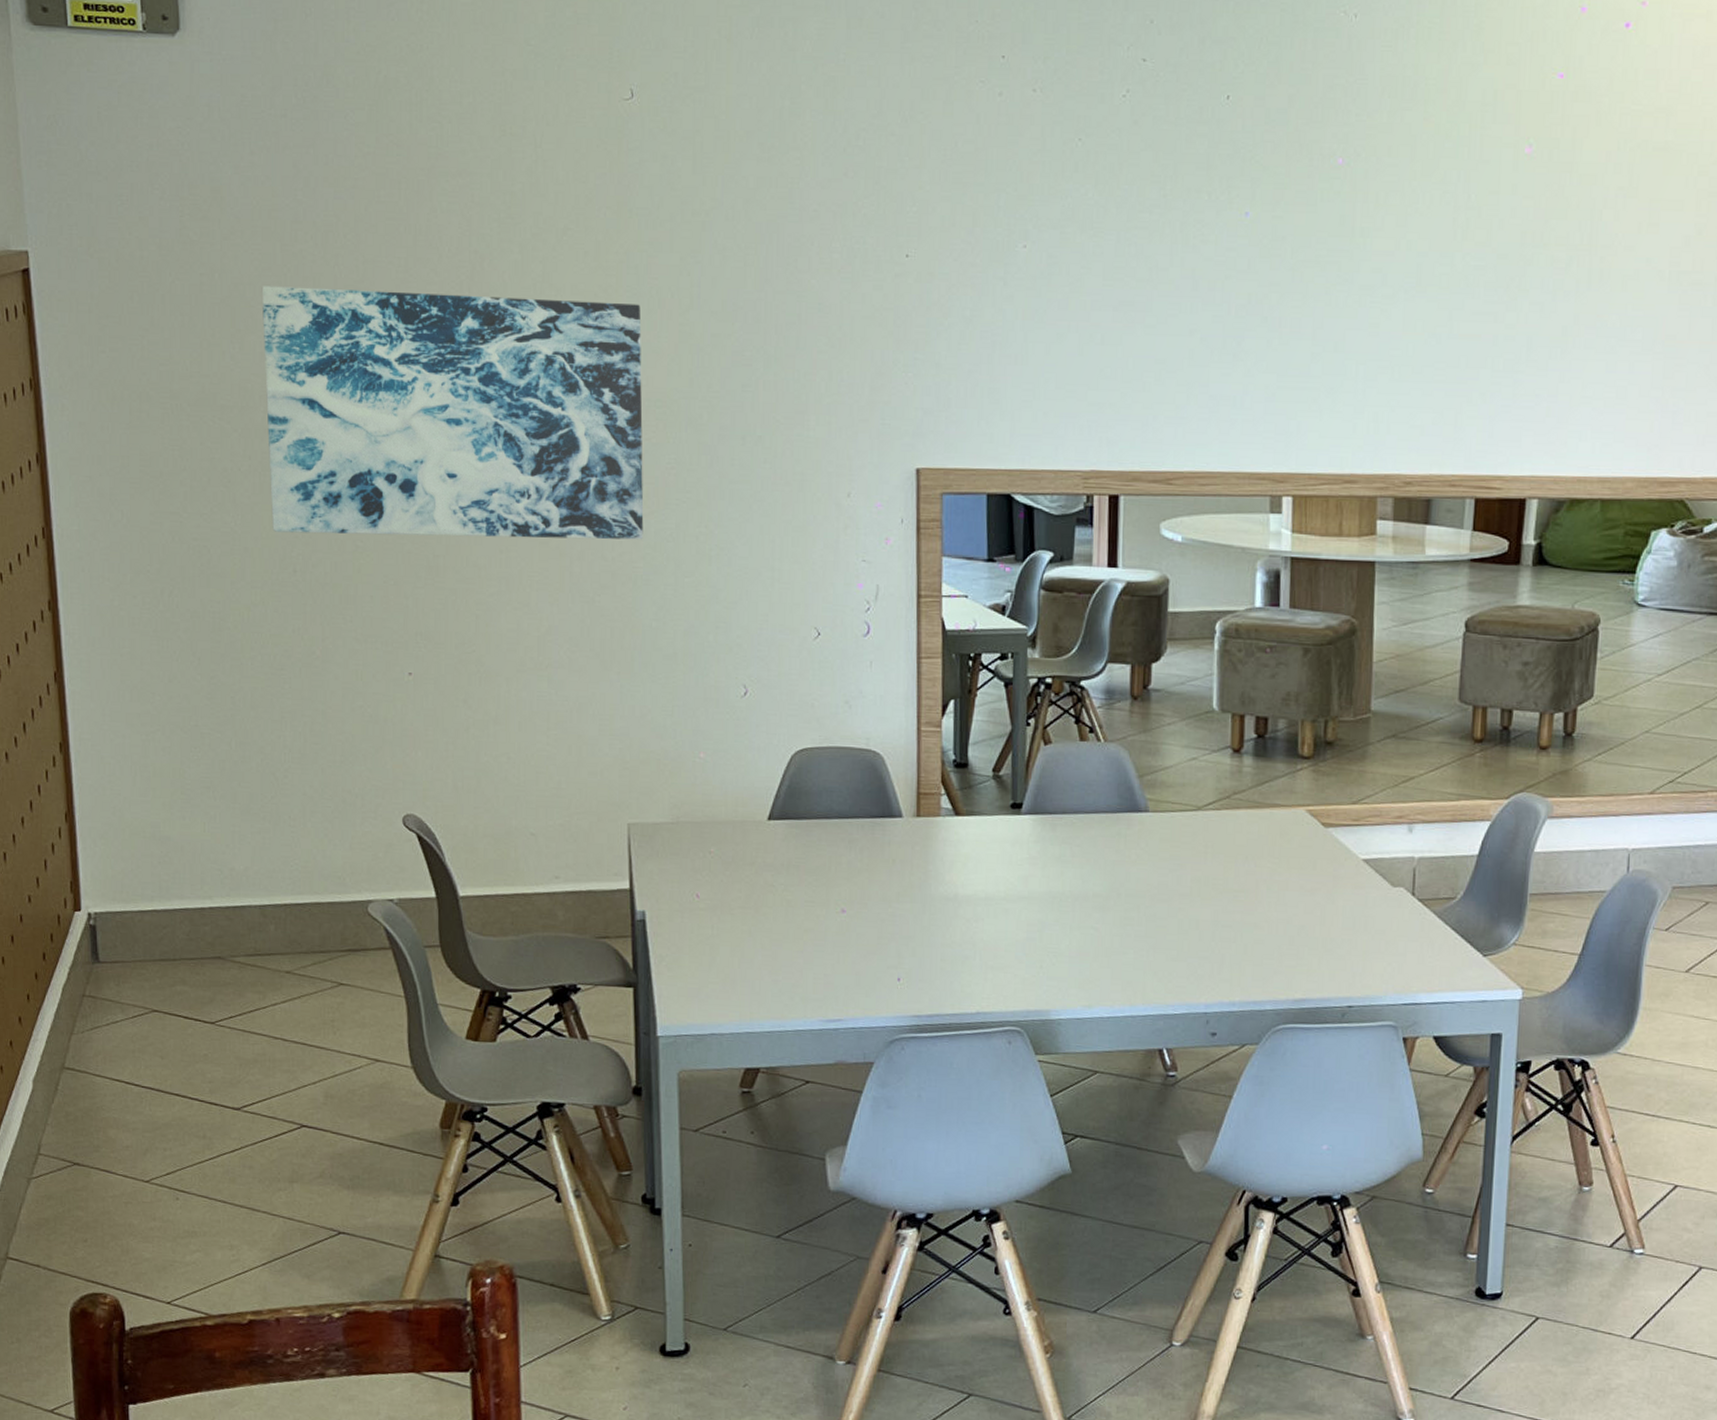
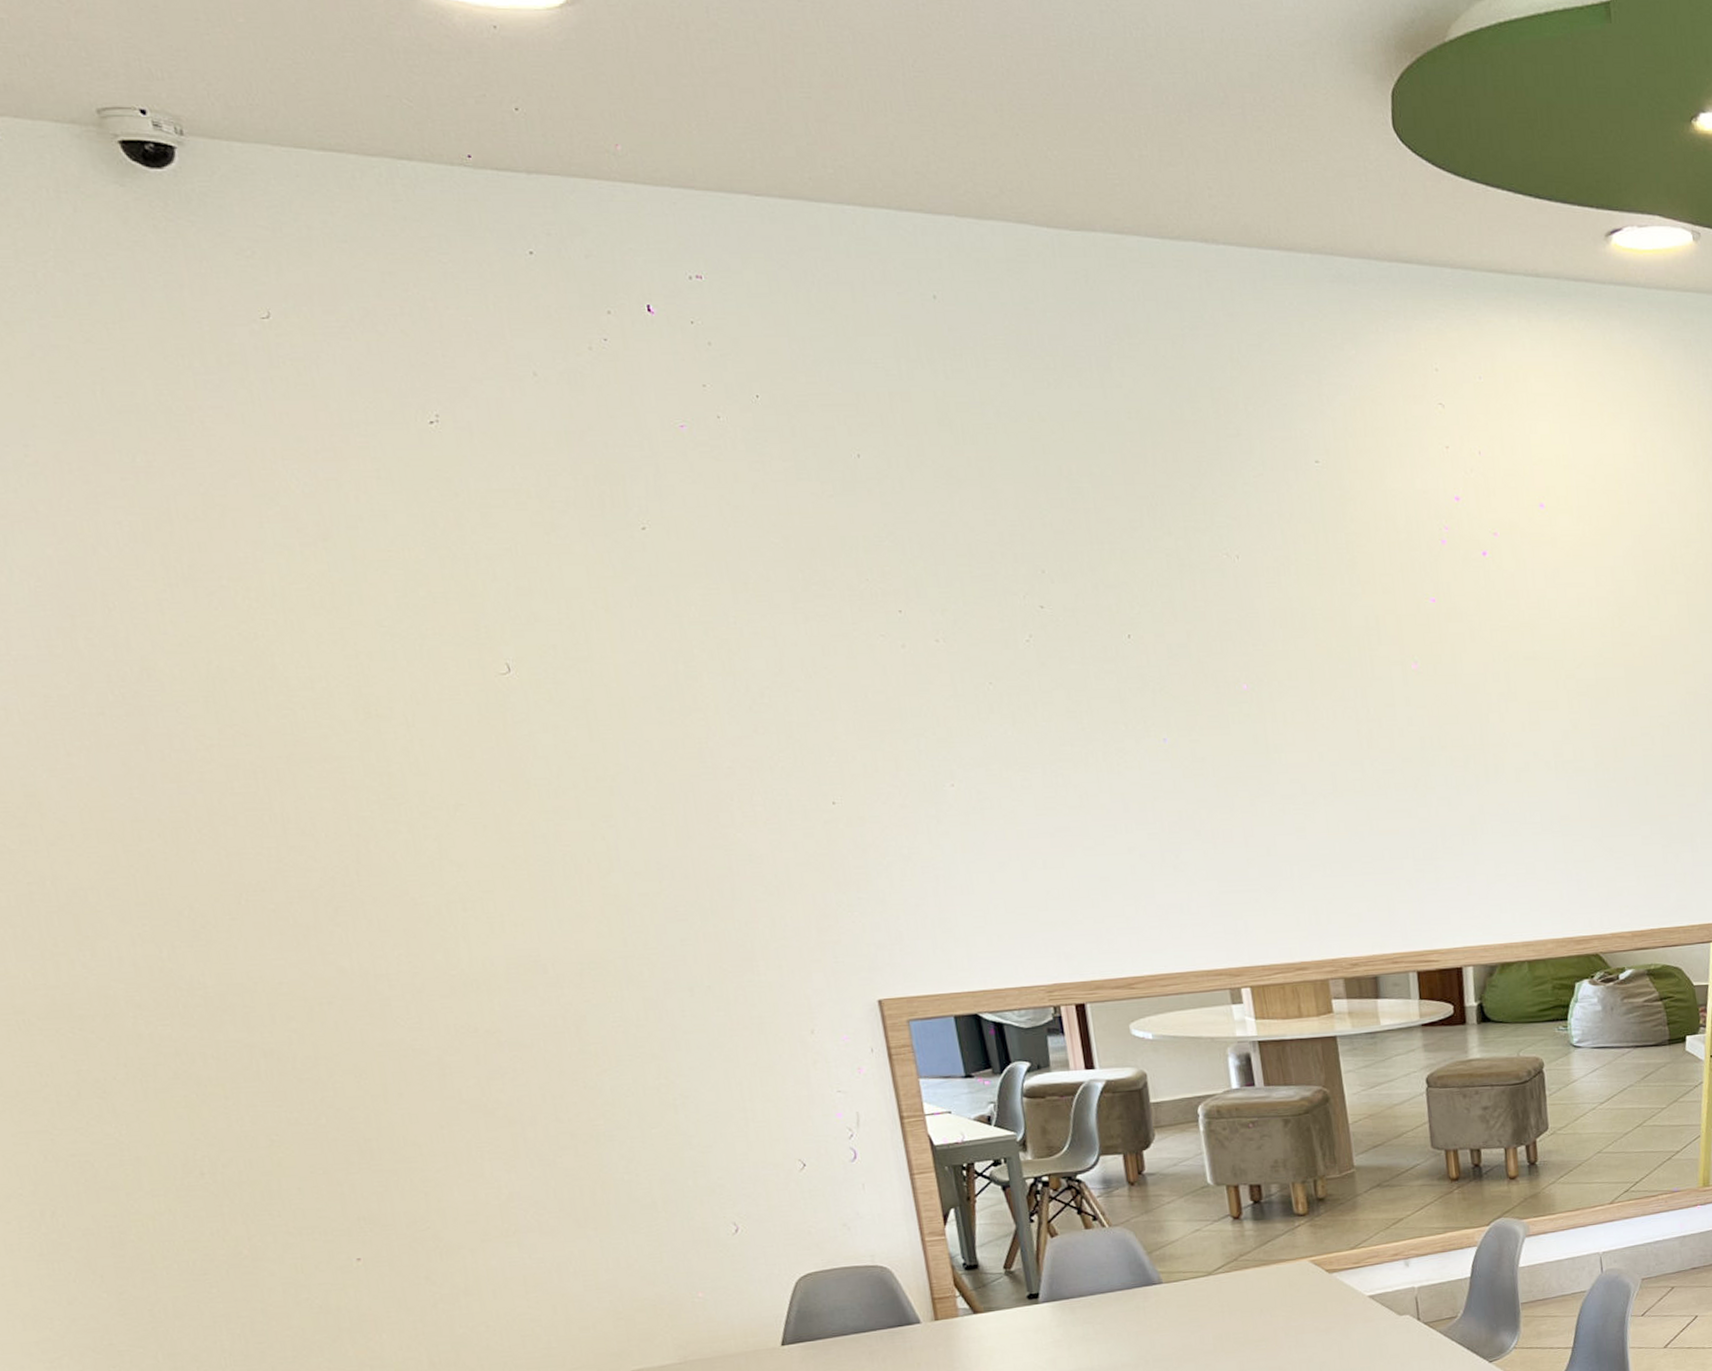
wall art: present [261,286,644,540] -> none [106,872,599,1137]

